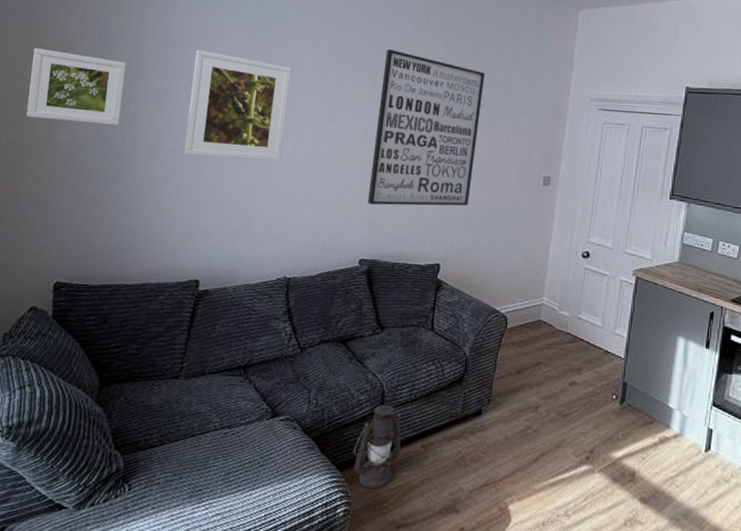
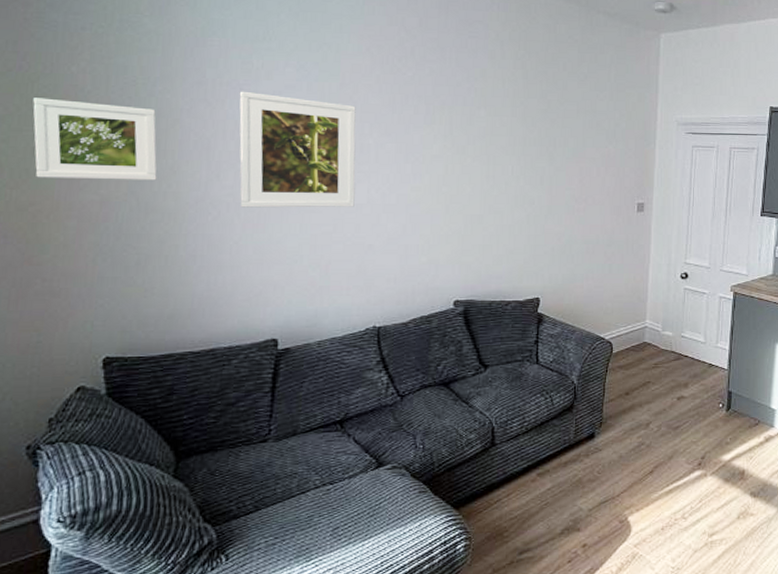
lantern: present [353,404,401,489] -> none [467,440,517,522]
wall art: present [367,49,485,206] -> none [456,82,568,244]

